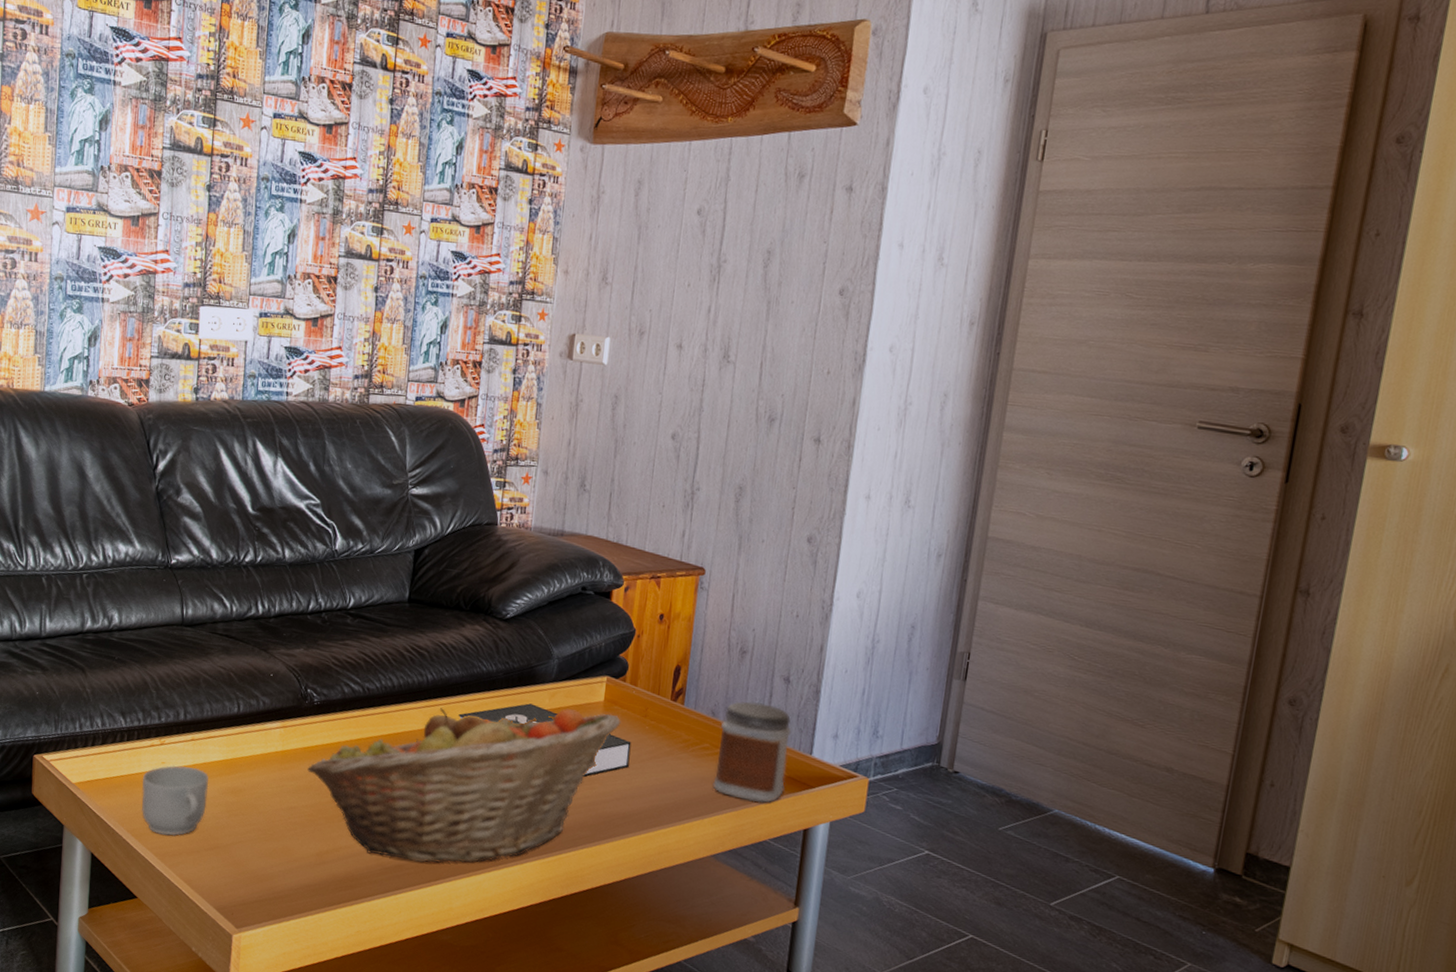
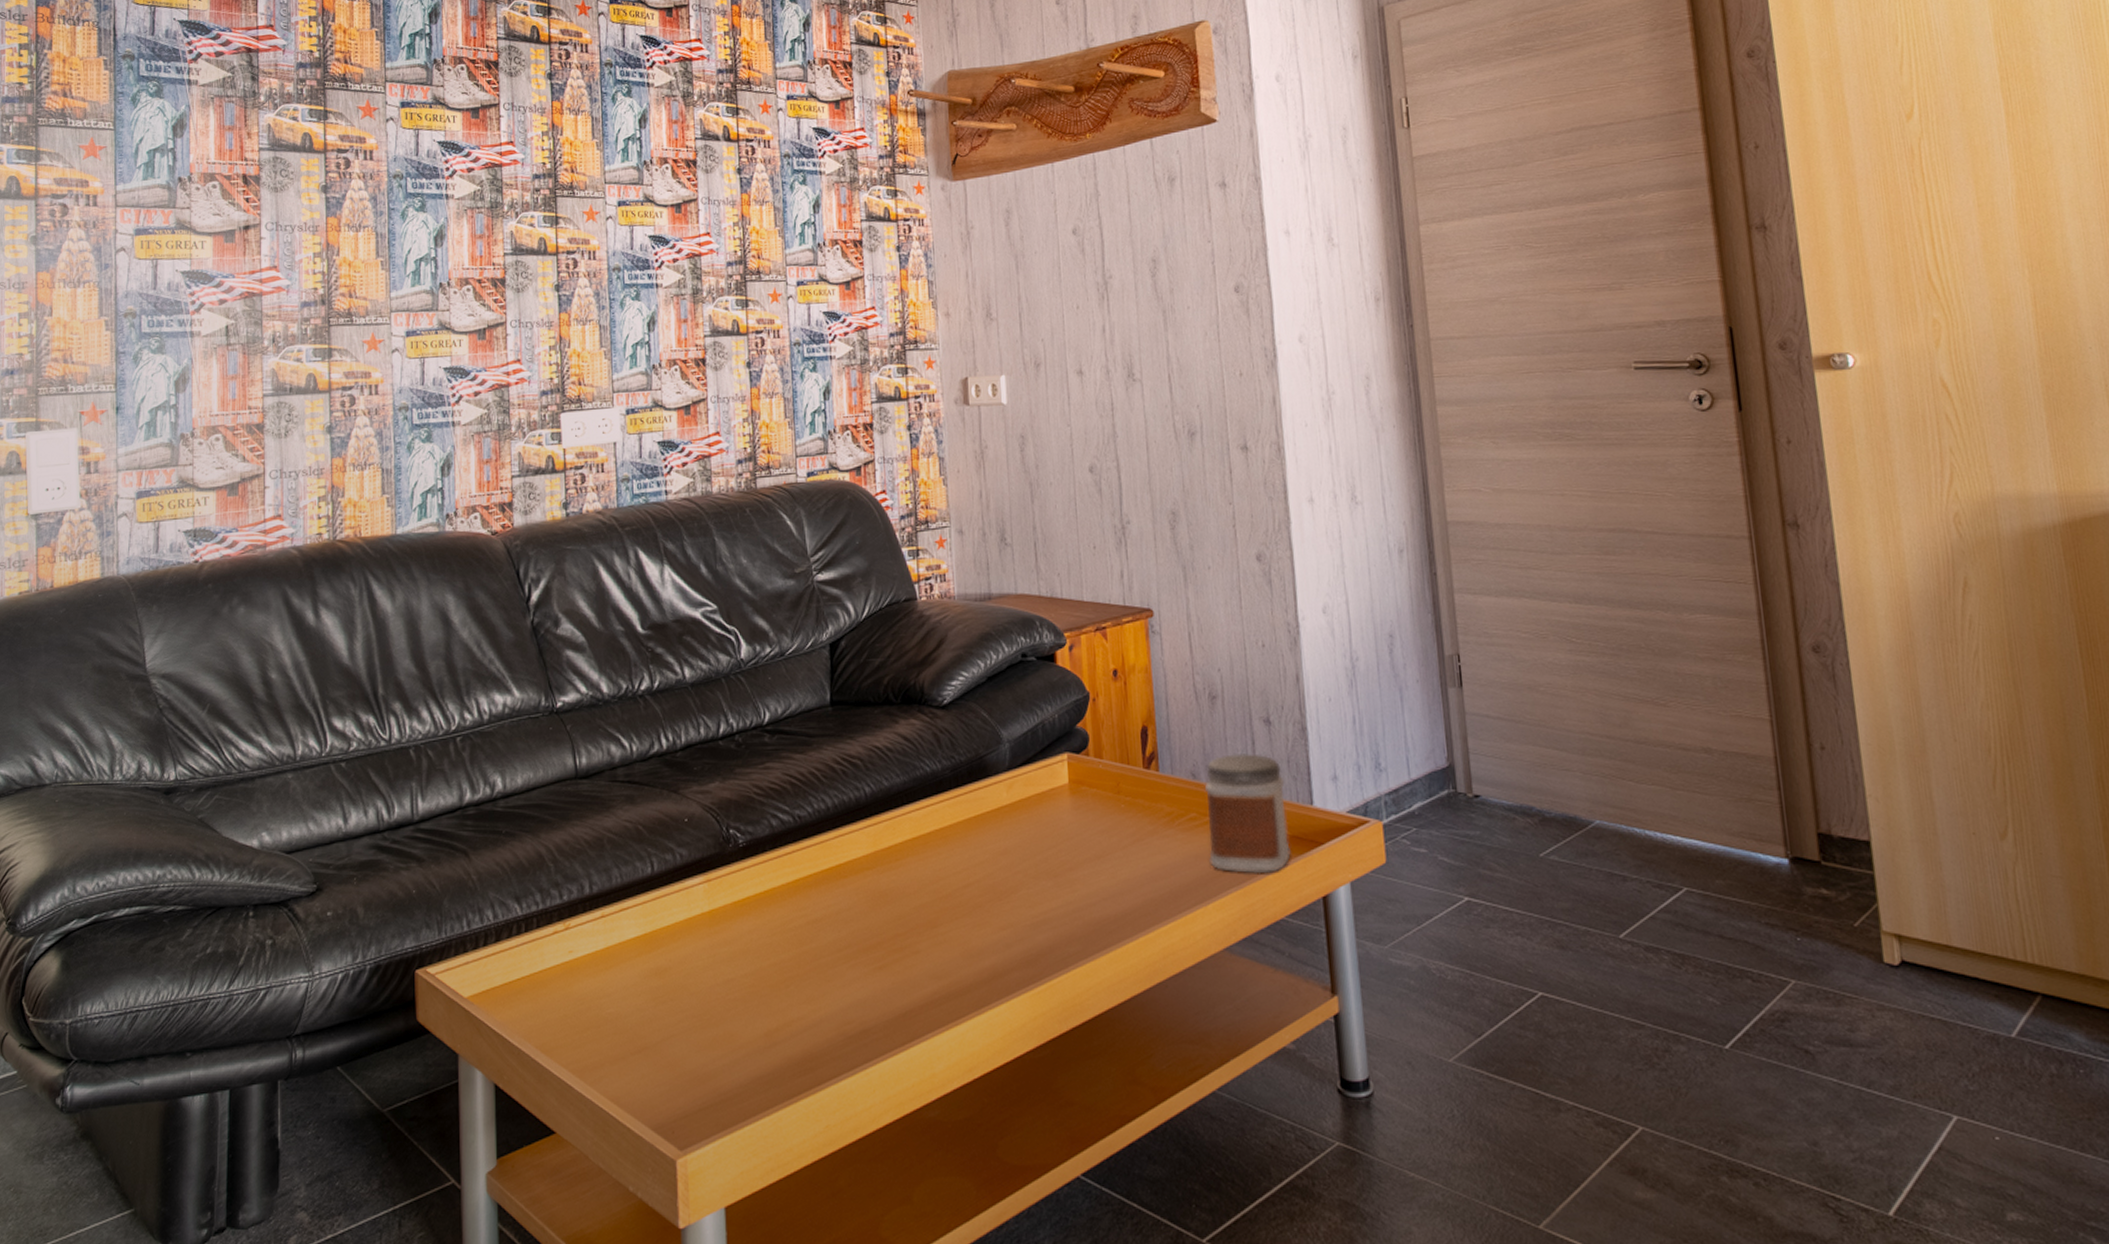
mug: present [141,765,209,836] -> none [548,950,628,1044]
fruit basket: present [307,708,621,863] -> none [741,797,1092,1022]
booklet: present [458,703,632,778] -> none [906,801,1111,880]

